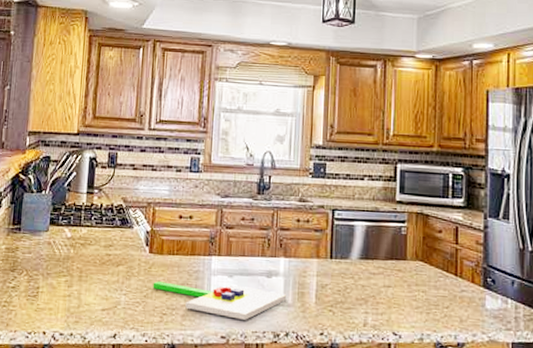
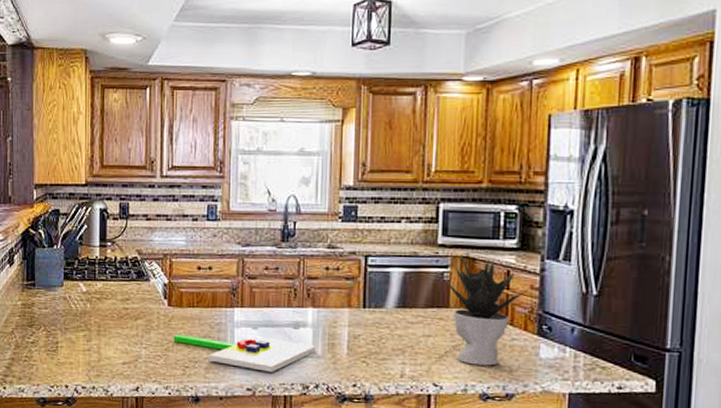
potted plant: none [402,211,475,316] -> present [445,254,529,366]

